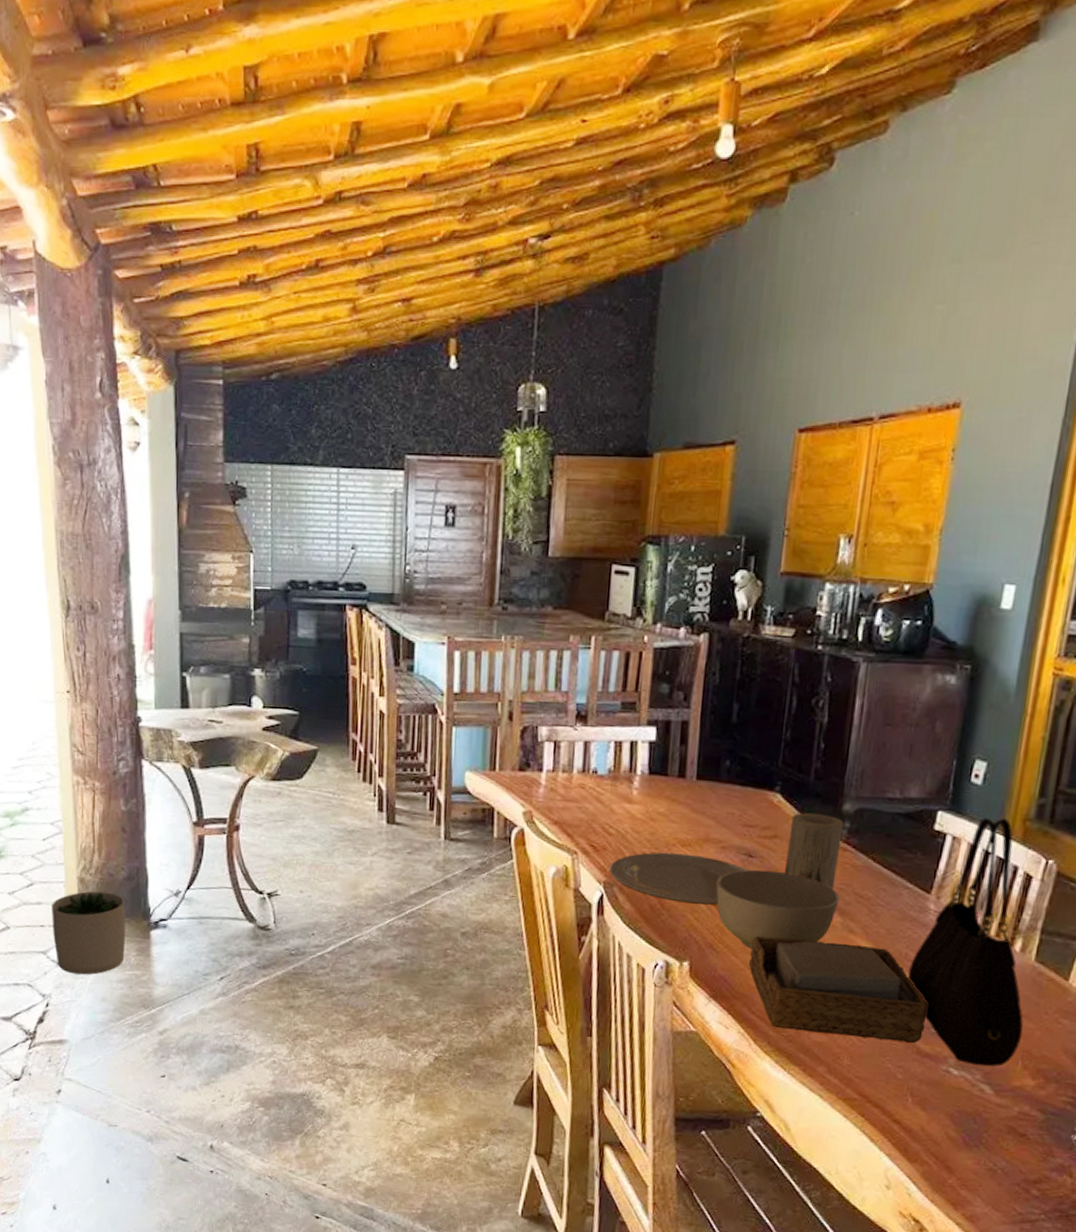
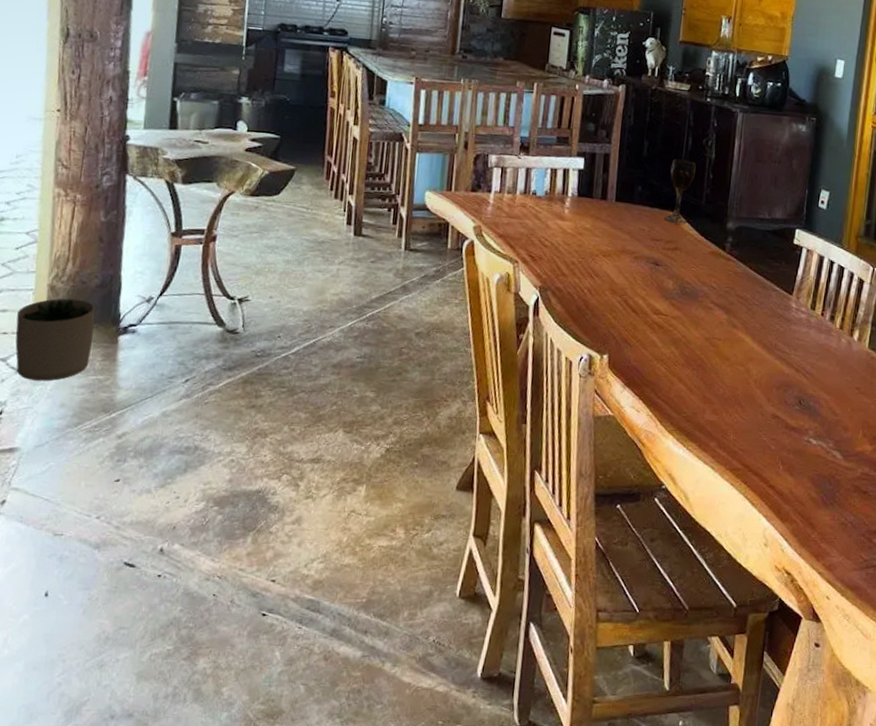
plate: present [608,852,749,905] -> none [543,261,656,306]
bowl: present [716,869,840,950] -> none [630,276,726,343]
napkin holder: present [749,936,928,1044] -> none [656,331,793,419]
cup: none [759,725,802,807] -> present [663,159,696,224]
candle: present [783,812,844,890] -> none [683,229,728,292]
handbag: present [908,817,1024,1067] -> none [778,234,862,436]

